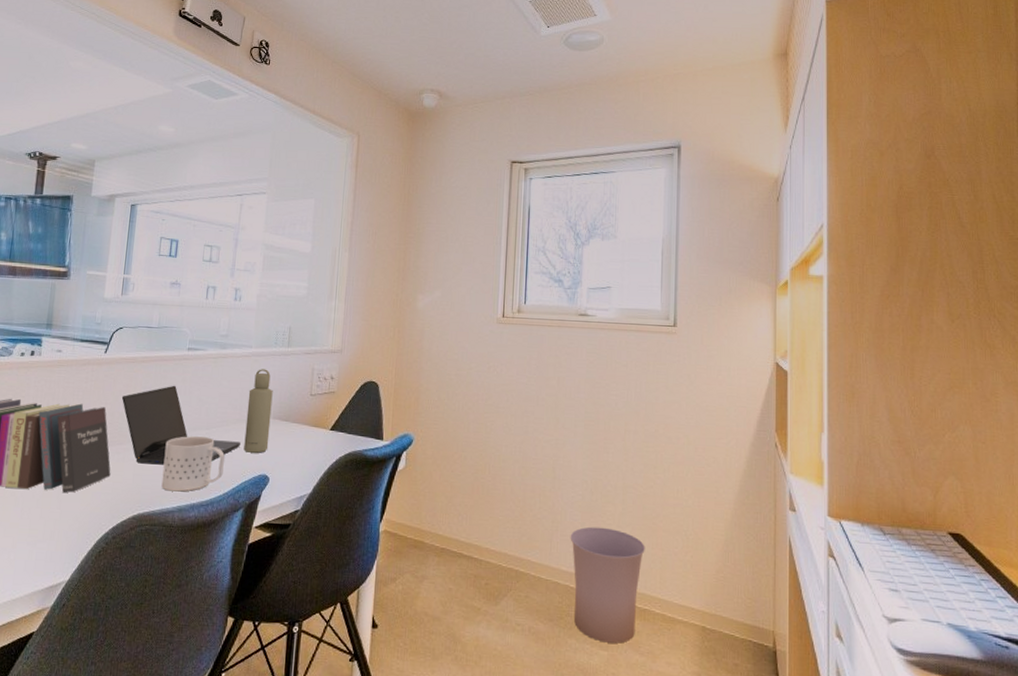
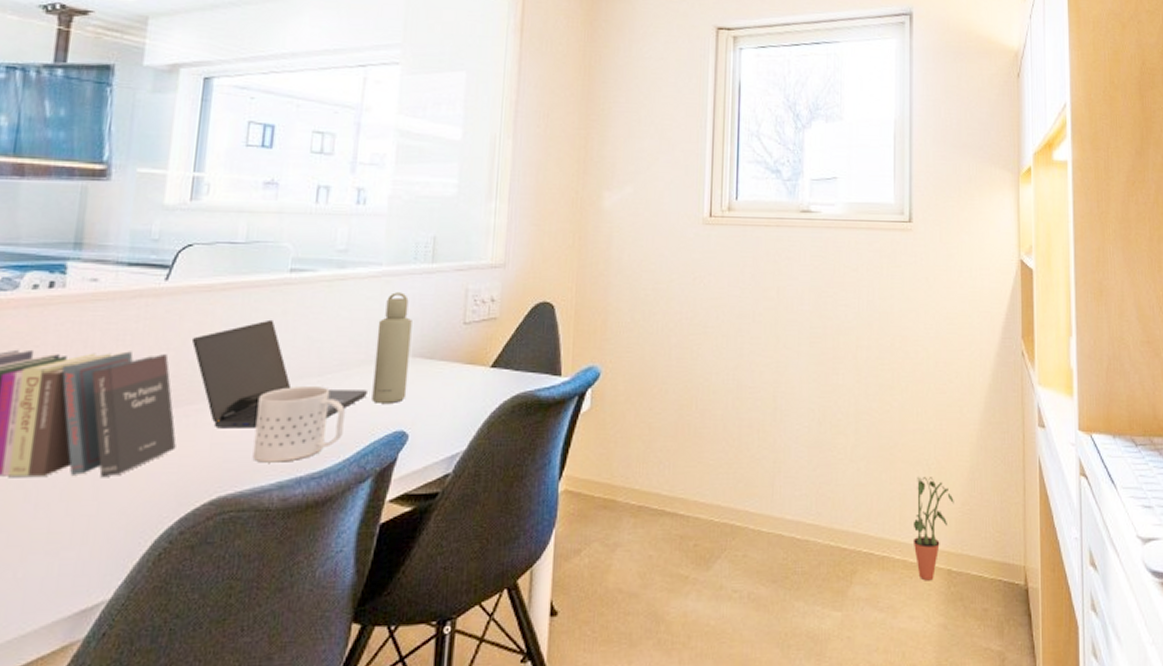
waste bin: present [570,526,645,643] -> none [795,463,882,601]
potted plant: none [671,545,709,634] -> present [913,477,954,581]

